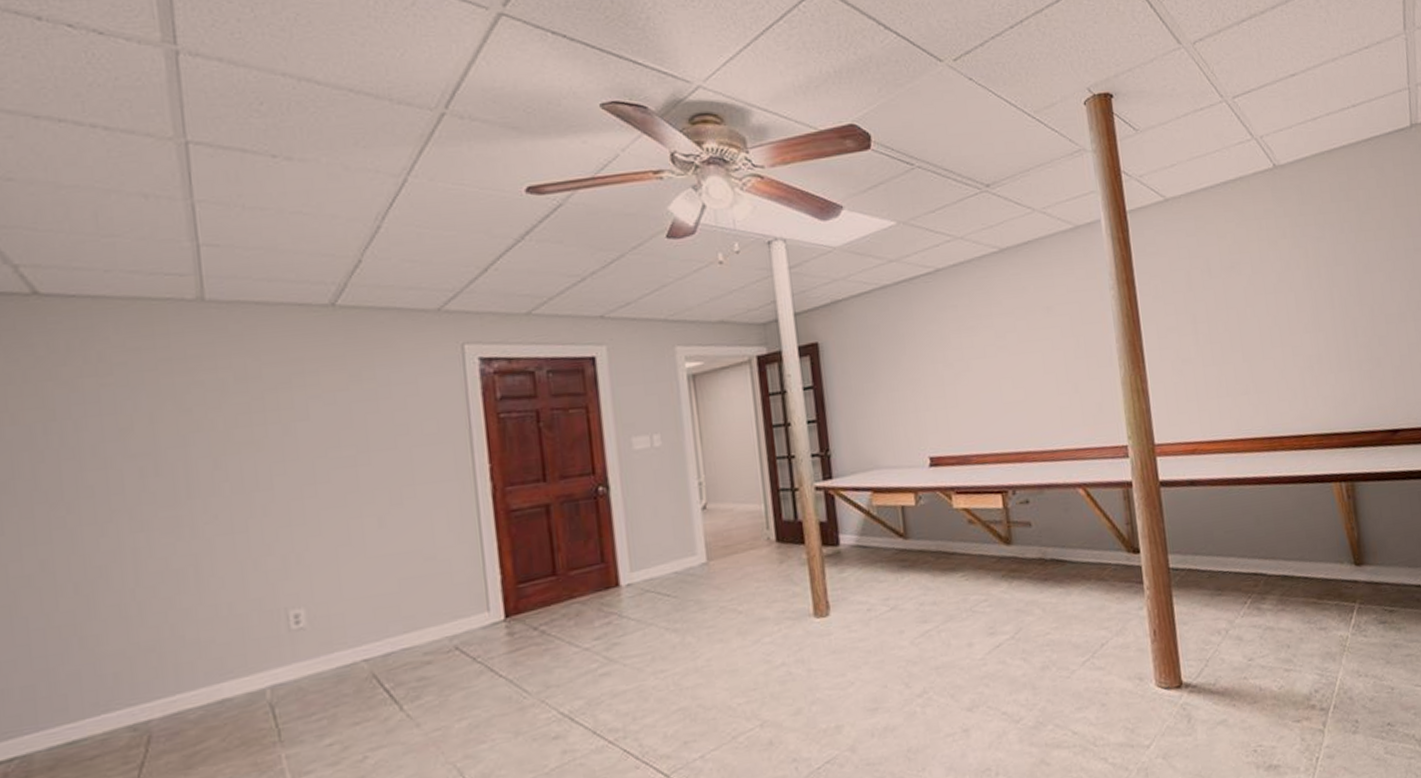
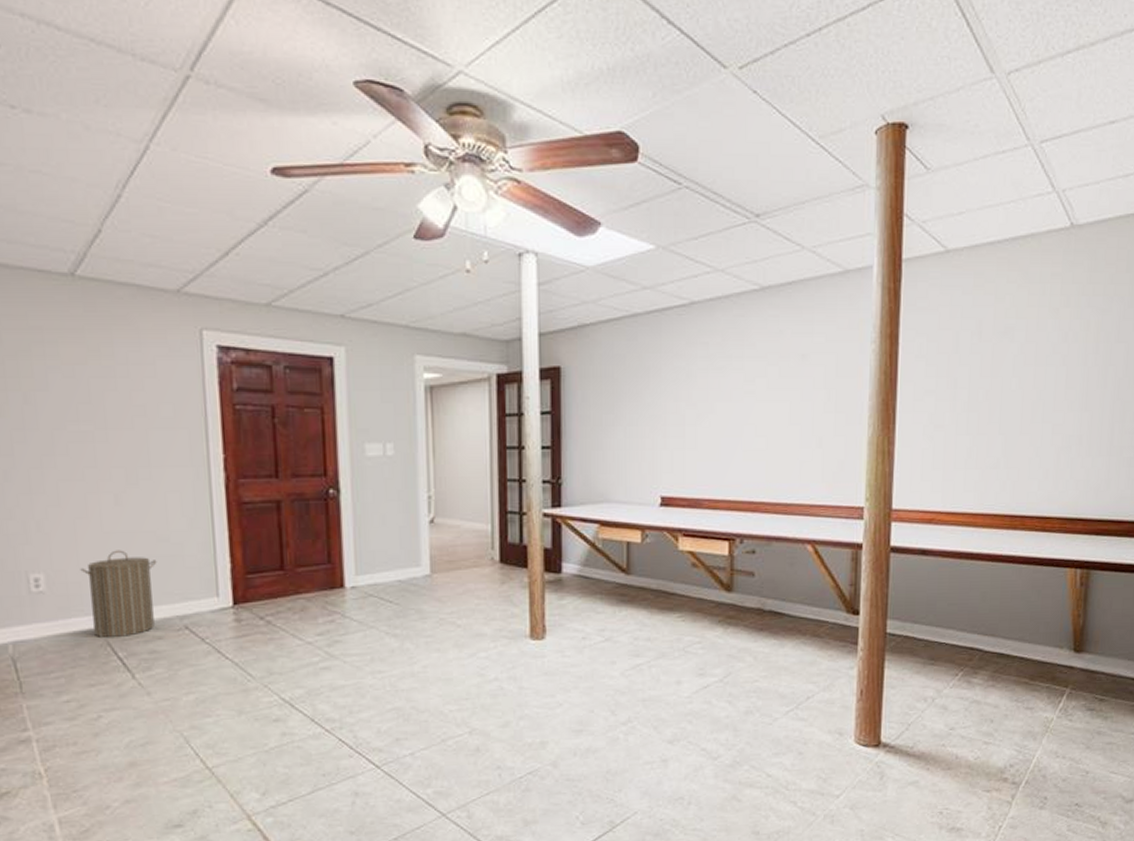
laundry hamper: none [343,574,424,671] -> present [80,550,157,639]

